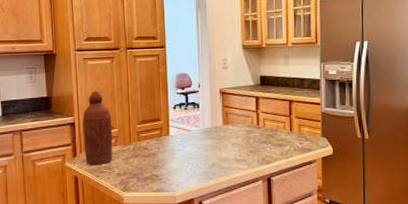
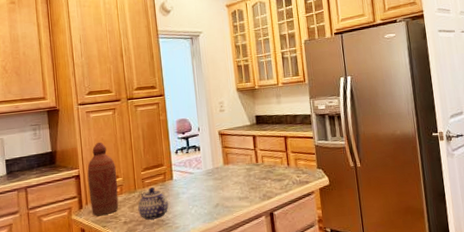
teapot: none [132,141,163,174] -> present [137,187,169,220]

